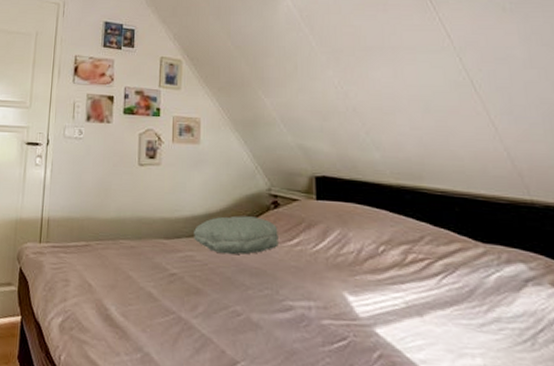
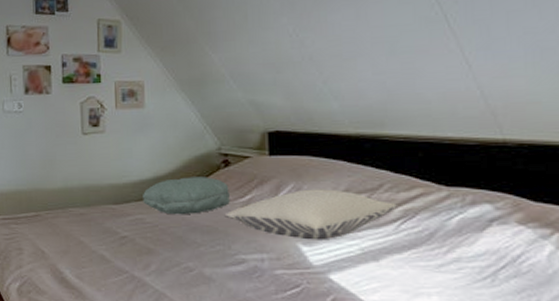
pillow: none [273,236,438,291] -> present [224,189,397,241]

